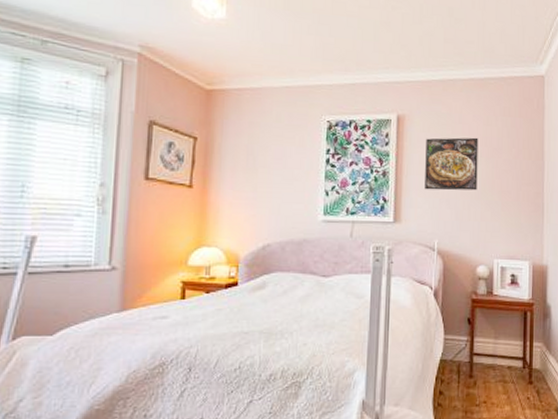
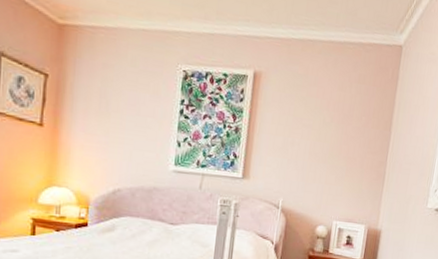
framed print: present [425,137,479,191] -> none [275,98,332,155]

